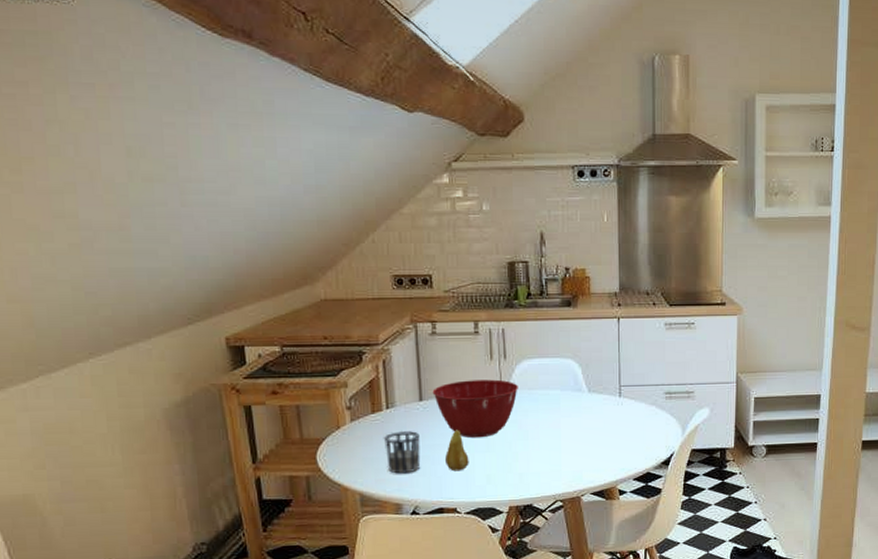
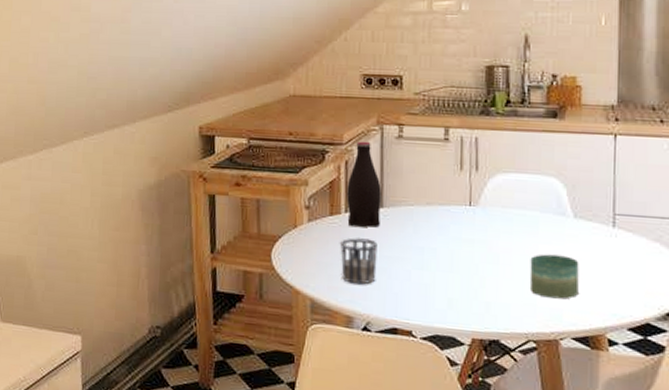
bottle: none [386,340,420,422] -> present [346,141,381,228]
mixing bowl: present [432,379,518,438] -> none [394,190,490,256]
fruit: present [444,429,469,472] -> none [402,243,430,290]
candle: none [554,425,594,463] -> present [529,254,579,299]

